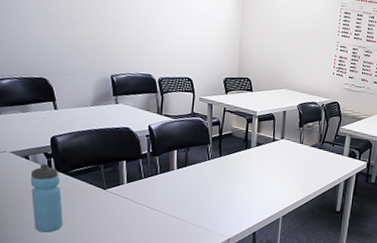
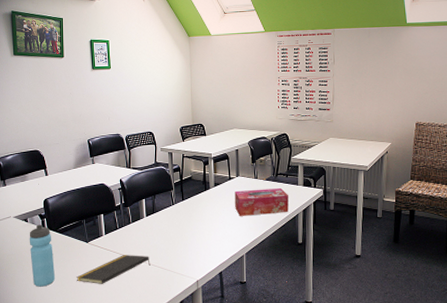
notepad: none [89,206,178,235] -> present [76,255,150,284]
tissue box: none [276,153,332,181] -> present [235,188,289,216]

